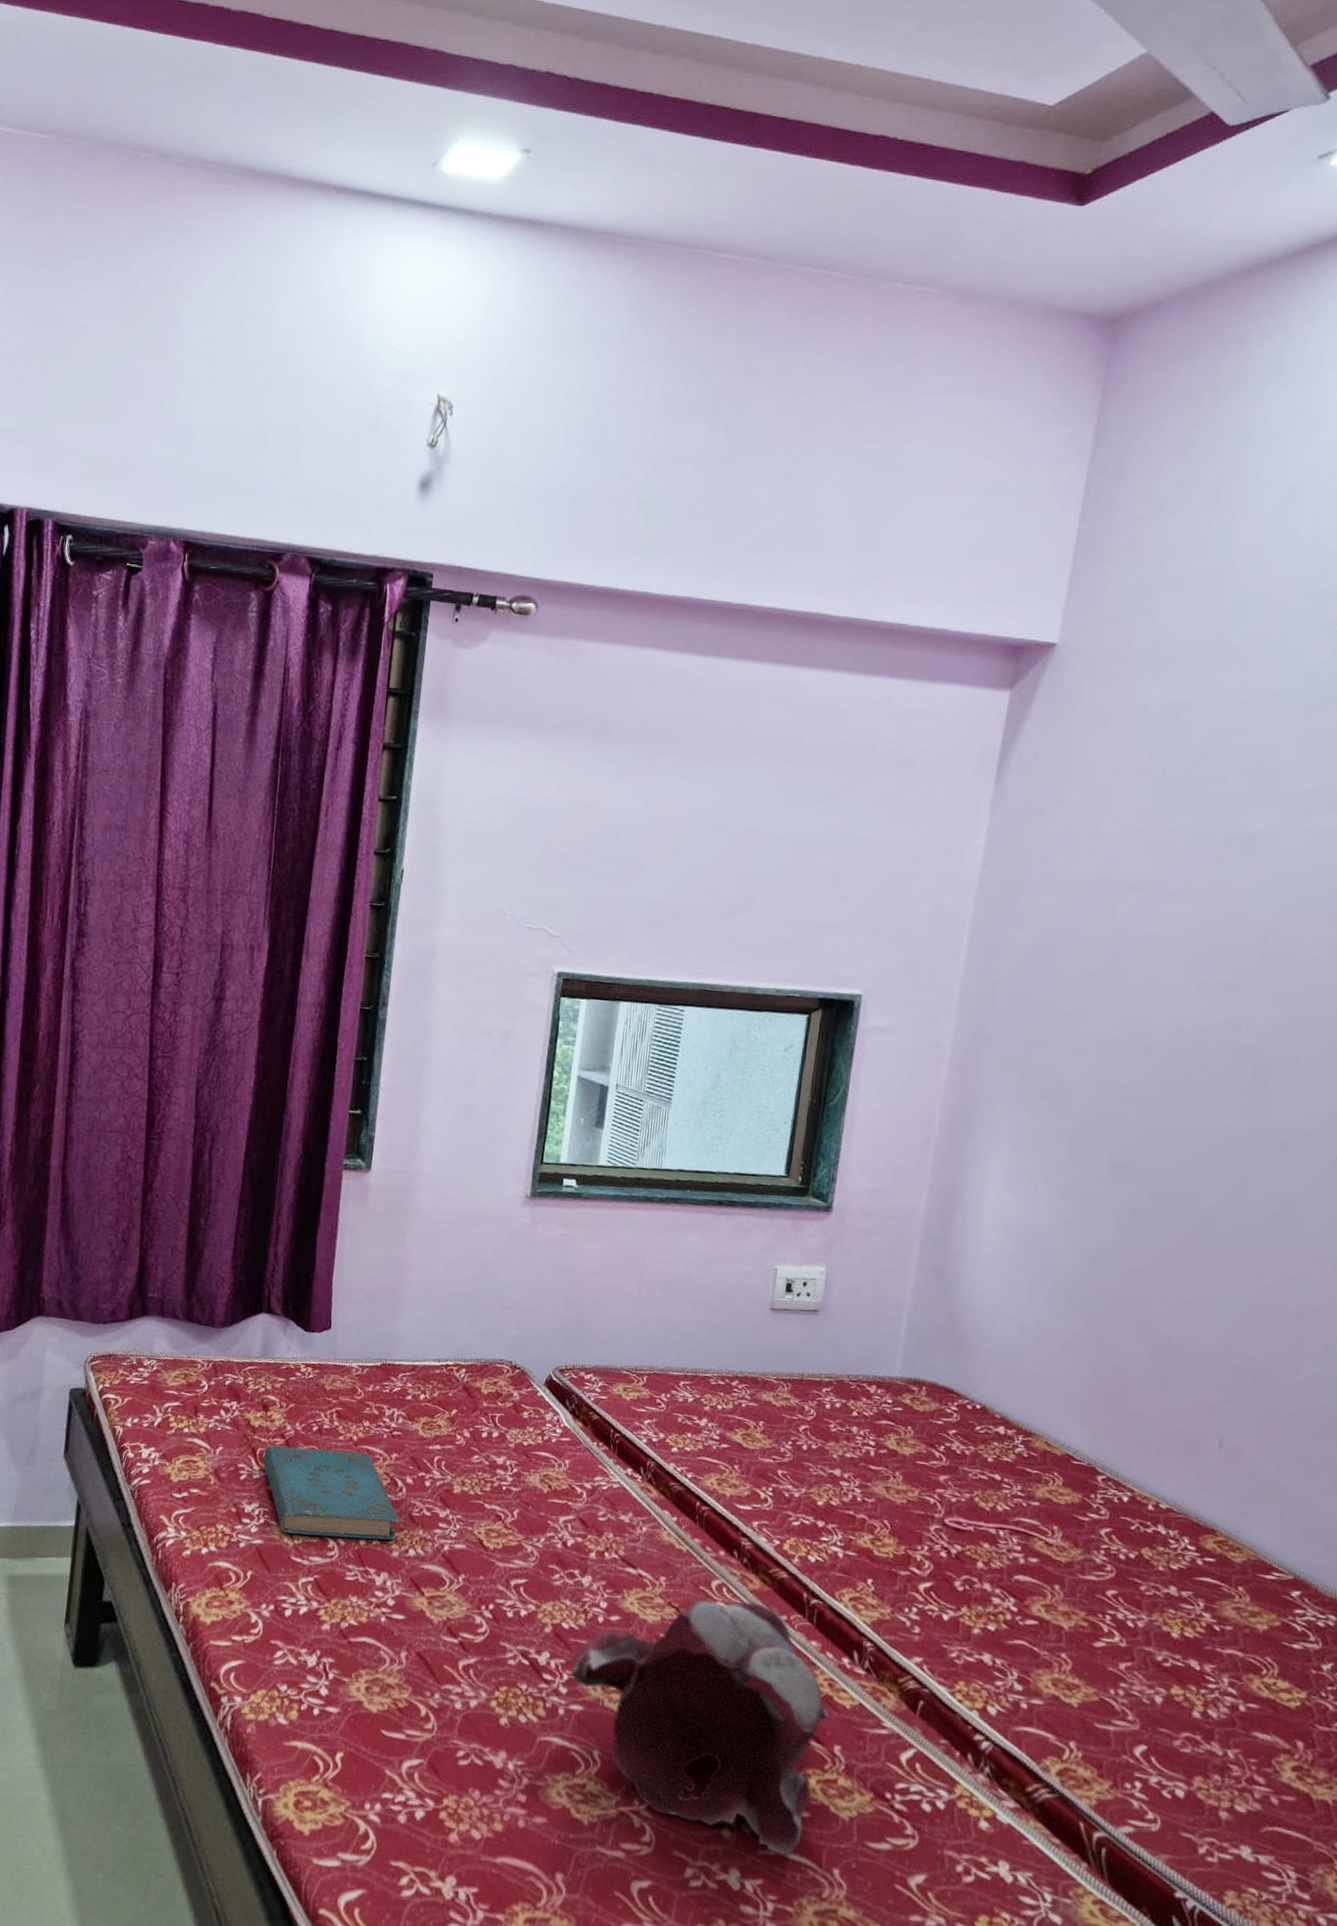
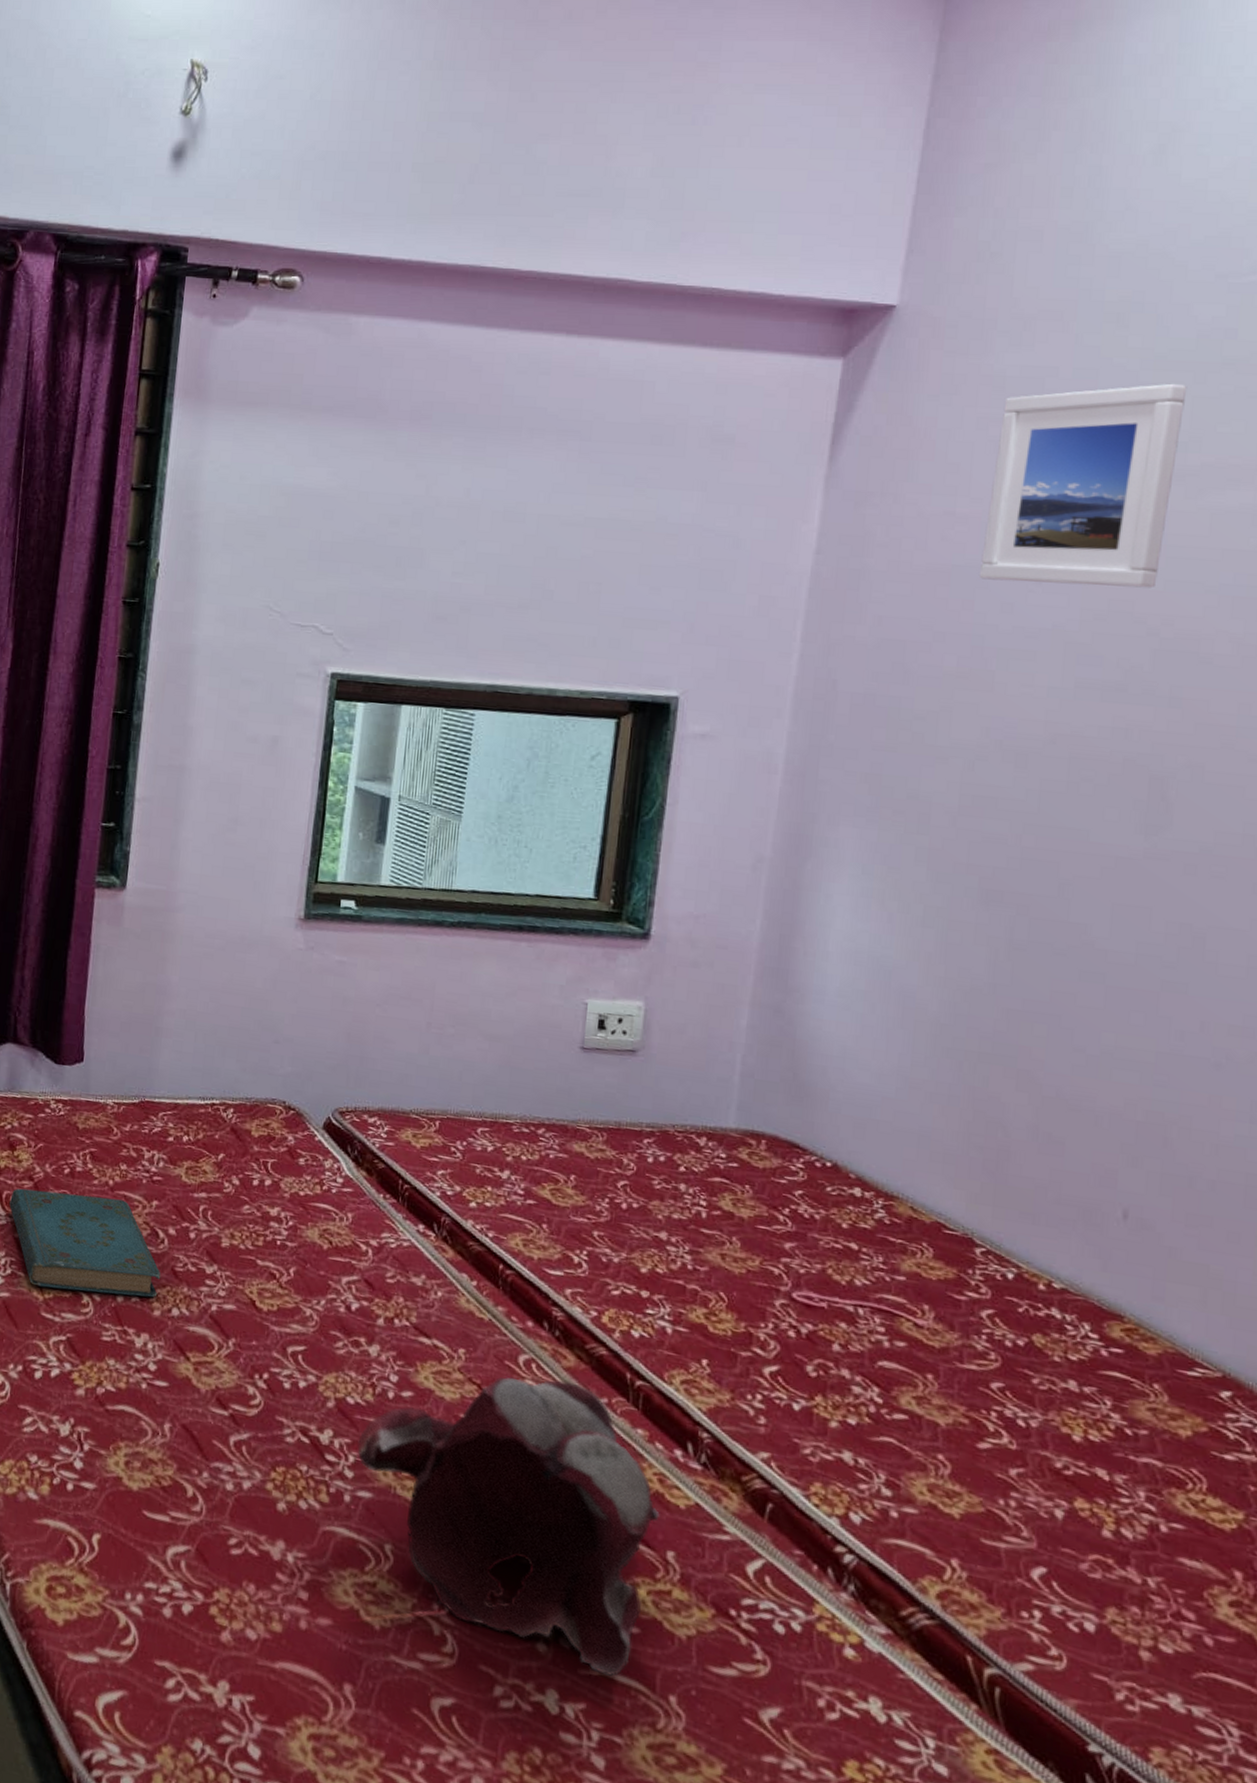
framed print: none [1118,718,1297,900] -> present [978,383,1187,588]

